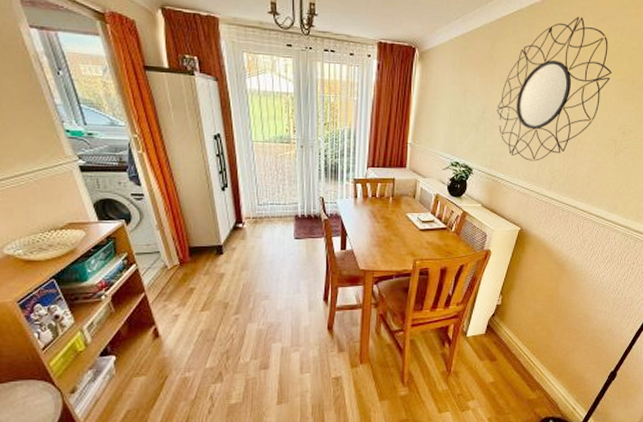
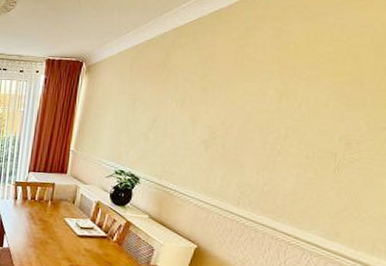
home mirror: present [497,17,612,161] -> none [170,18,327,173]

